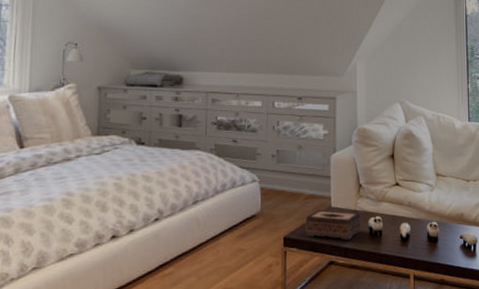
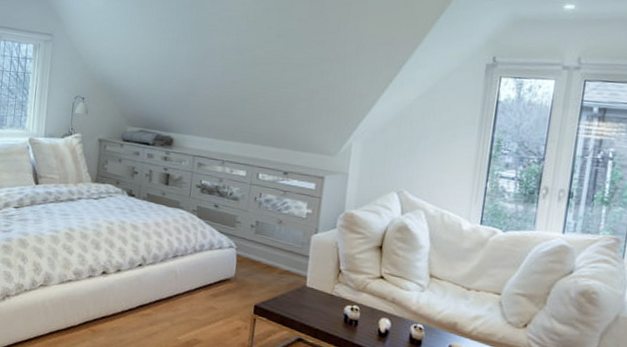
tissue box: present [305,209,361,240] -> none [276,286,337,322]

